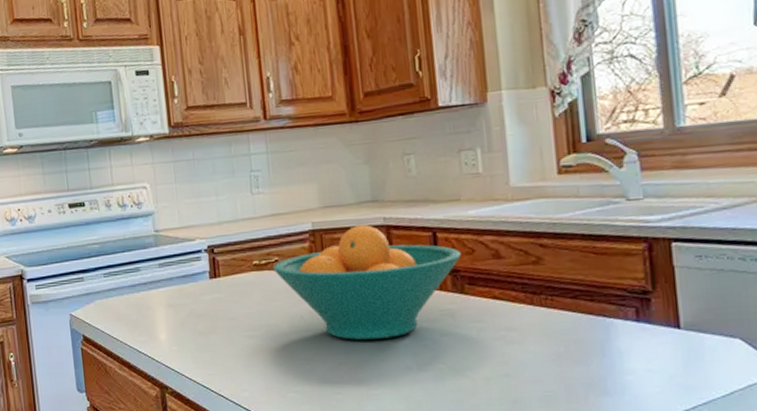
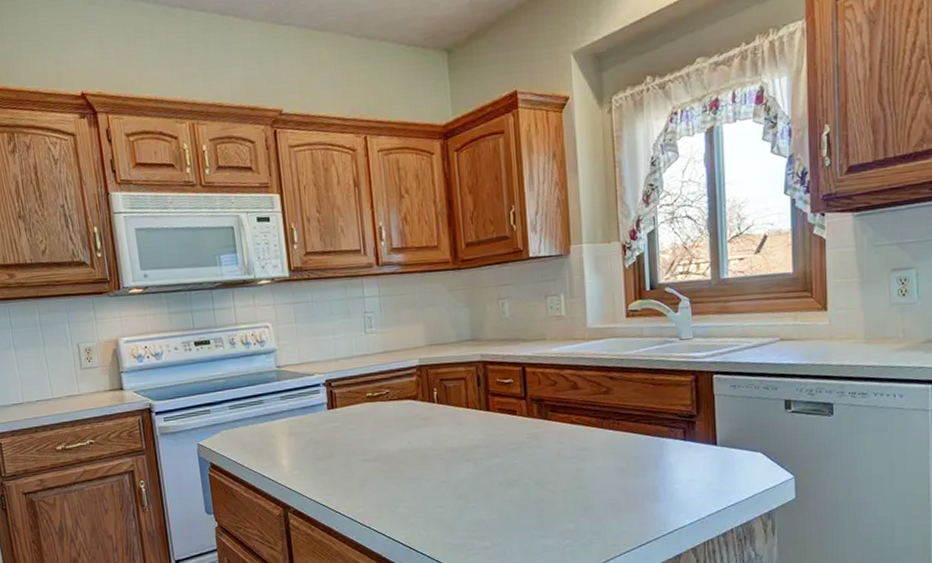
fruit bowl: present [272,225,461,340] -> none [384,361,546,461]

